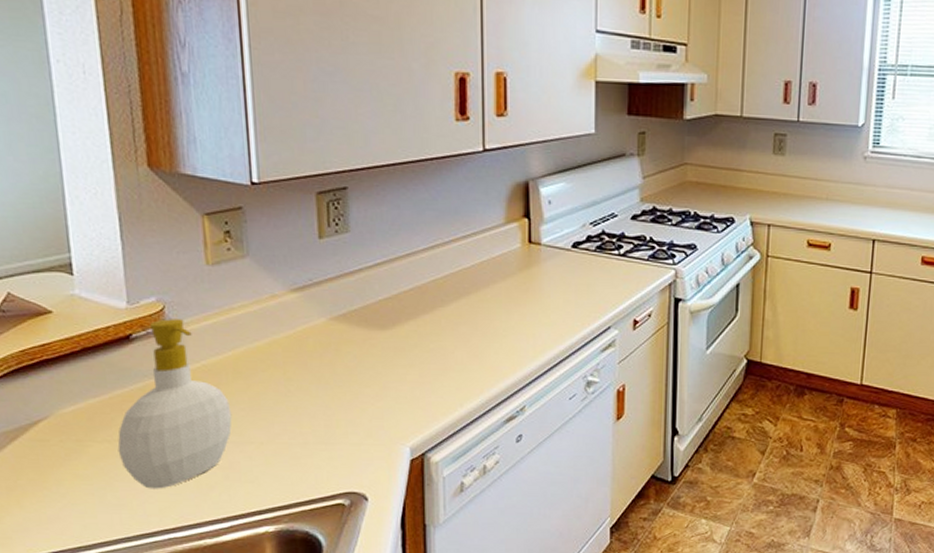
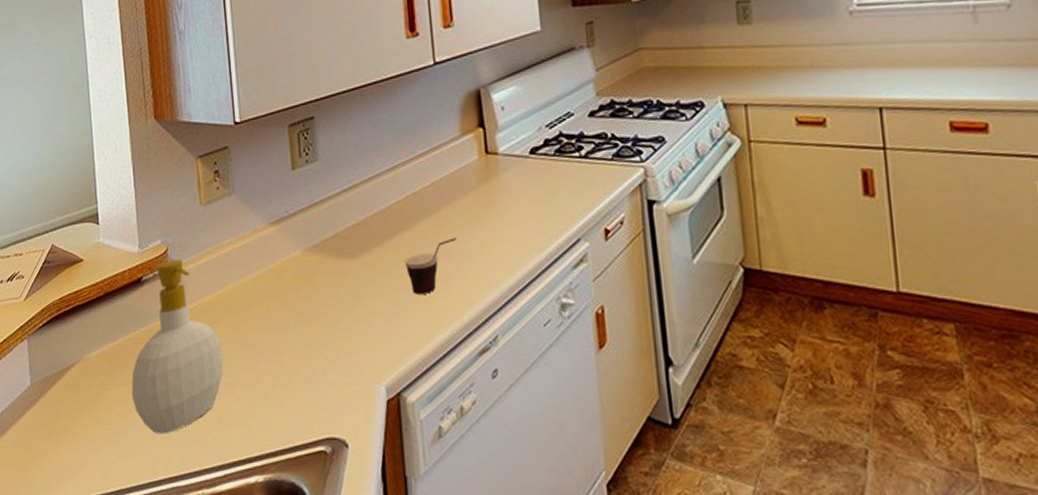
cup: none [437,318,493,367] -> present [404,238,457,294]

